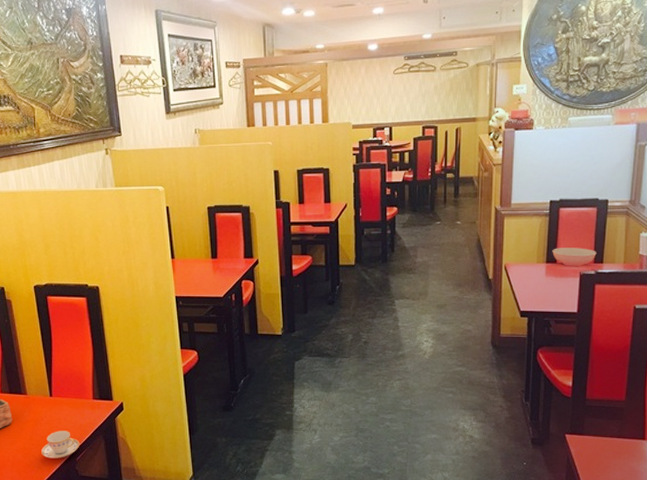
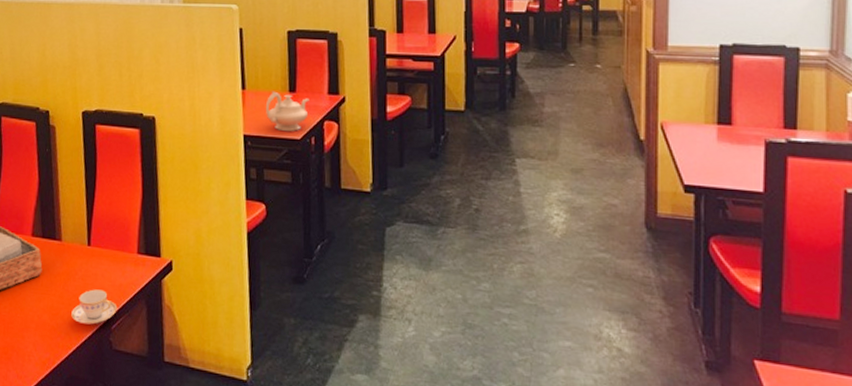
teapot: none [193,258,229,291] -> present [266,91,309,131]
bowl: present [552,248,597,267] -> none [725,105,787,133]

